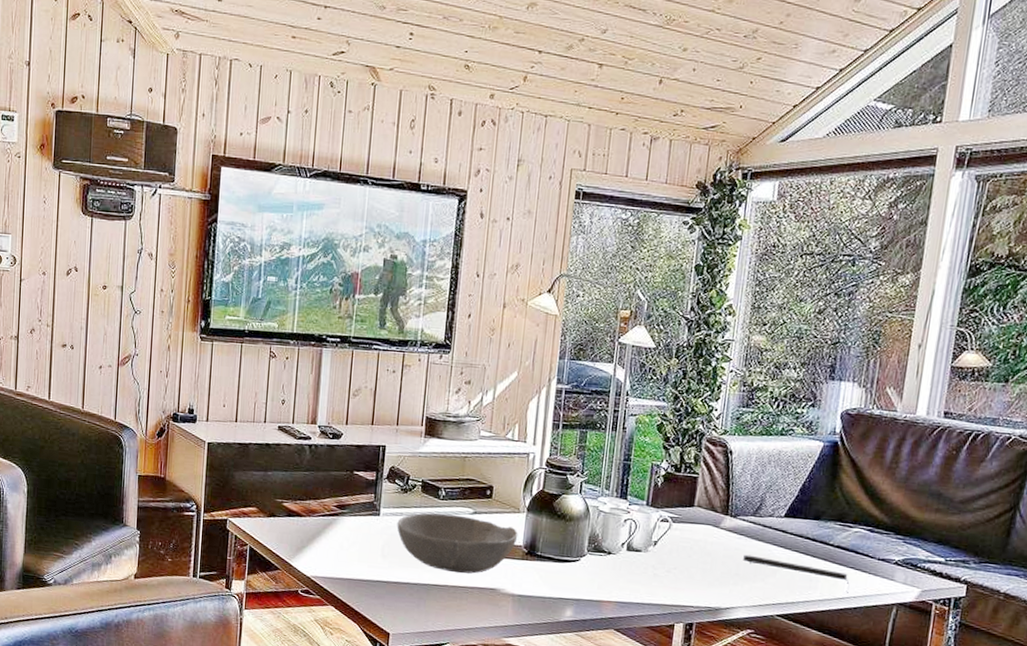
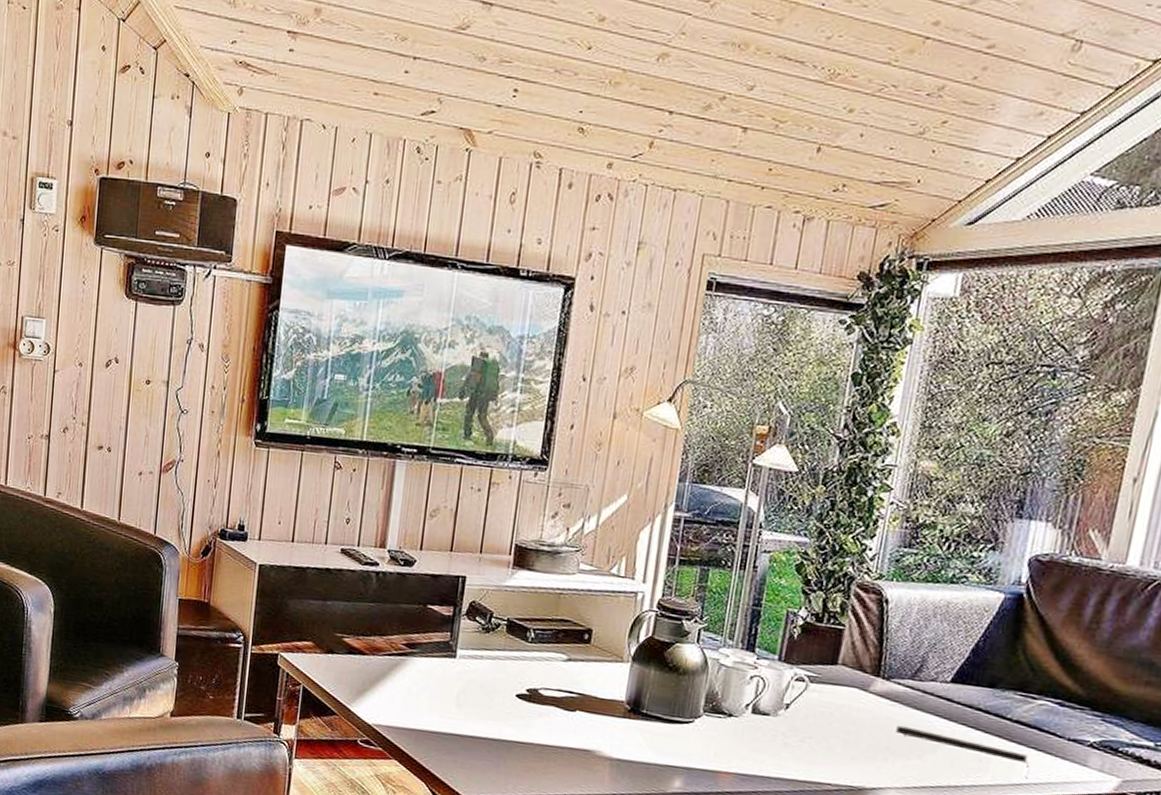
bowl: present [397,513,518,574] -> none [475,657,620,732]

